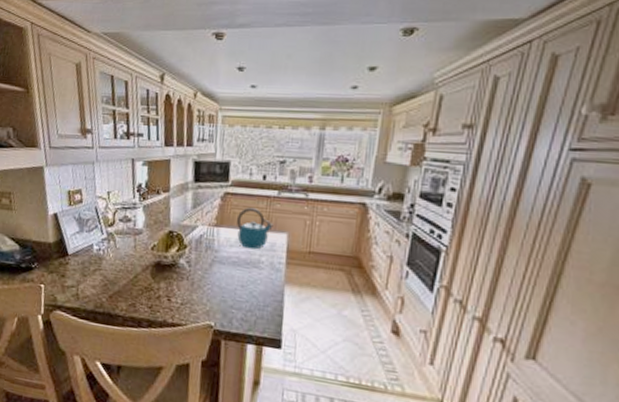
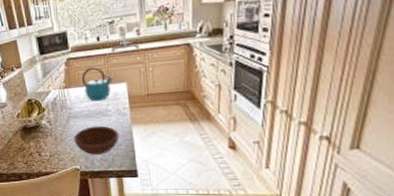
bowl: none [213,277,269,314] -> present [74,125,120,155]

